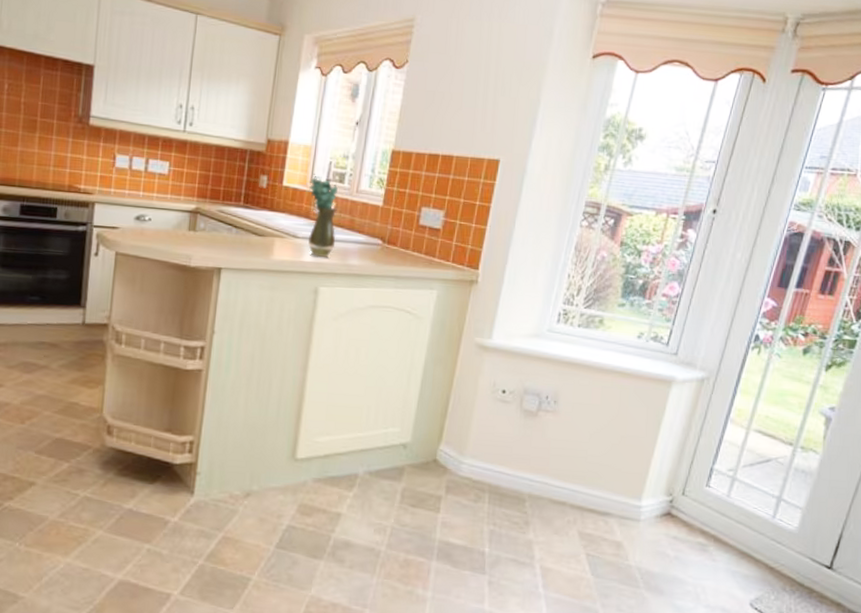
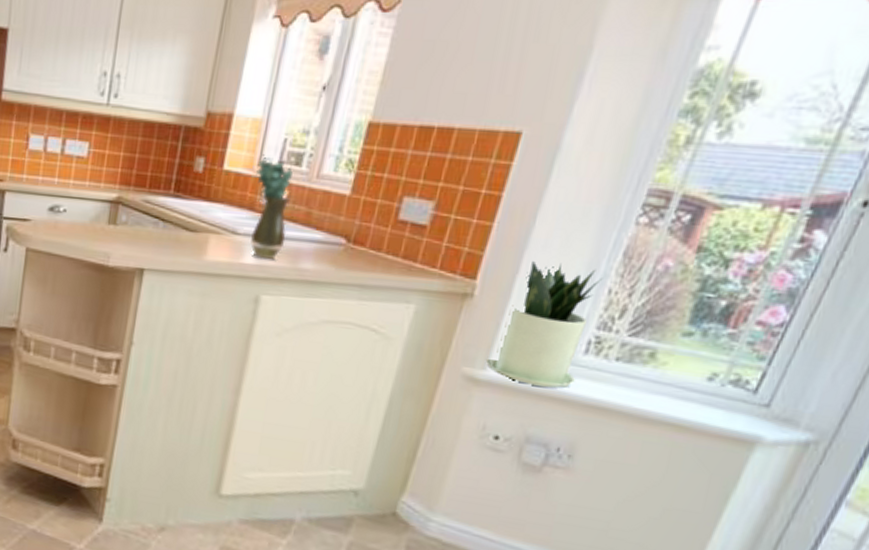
planter: none [490,255,563,350] -> present [485,261,602,389]

